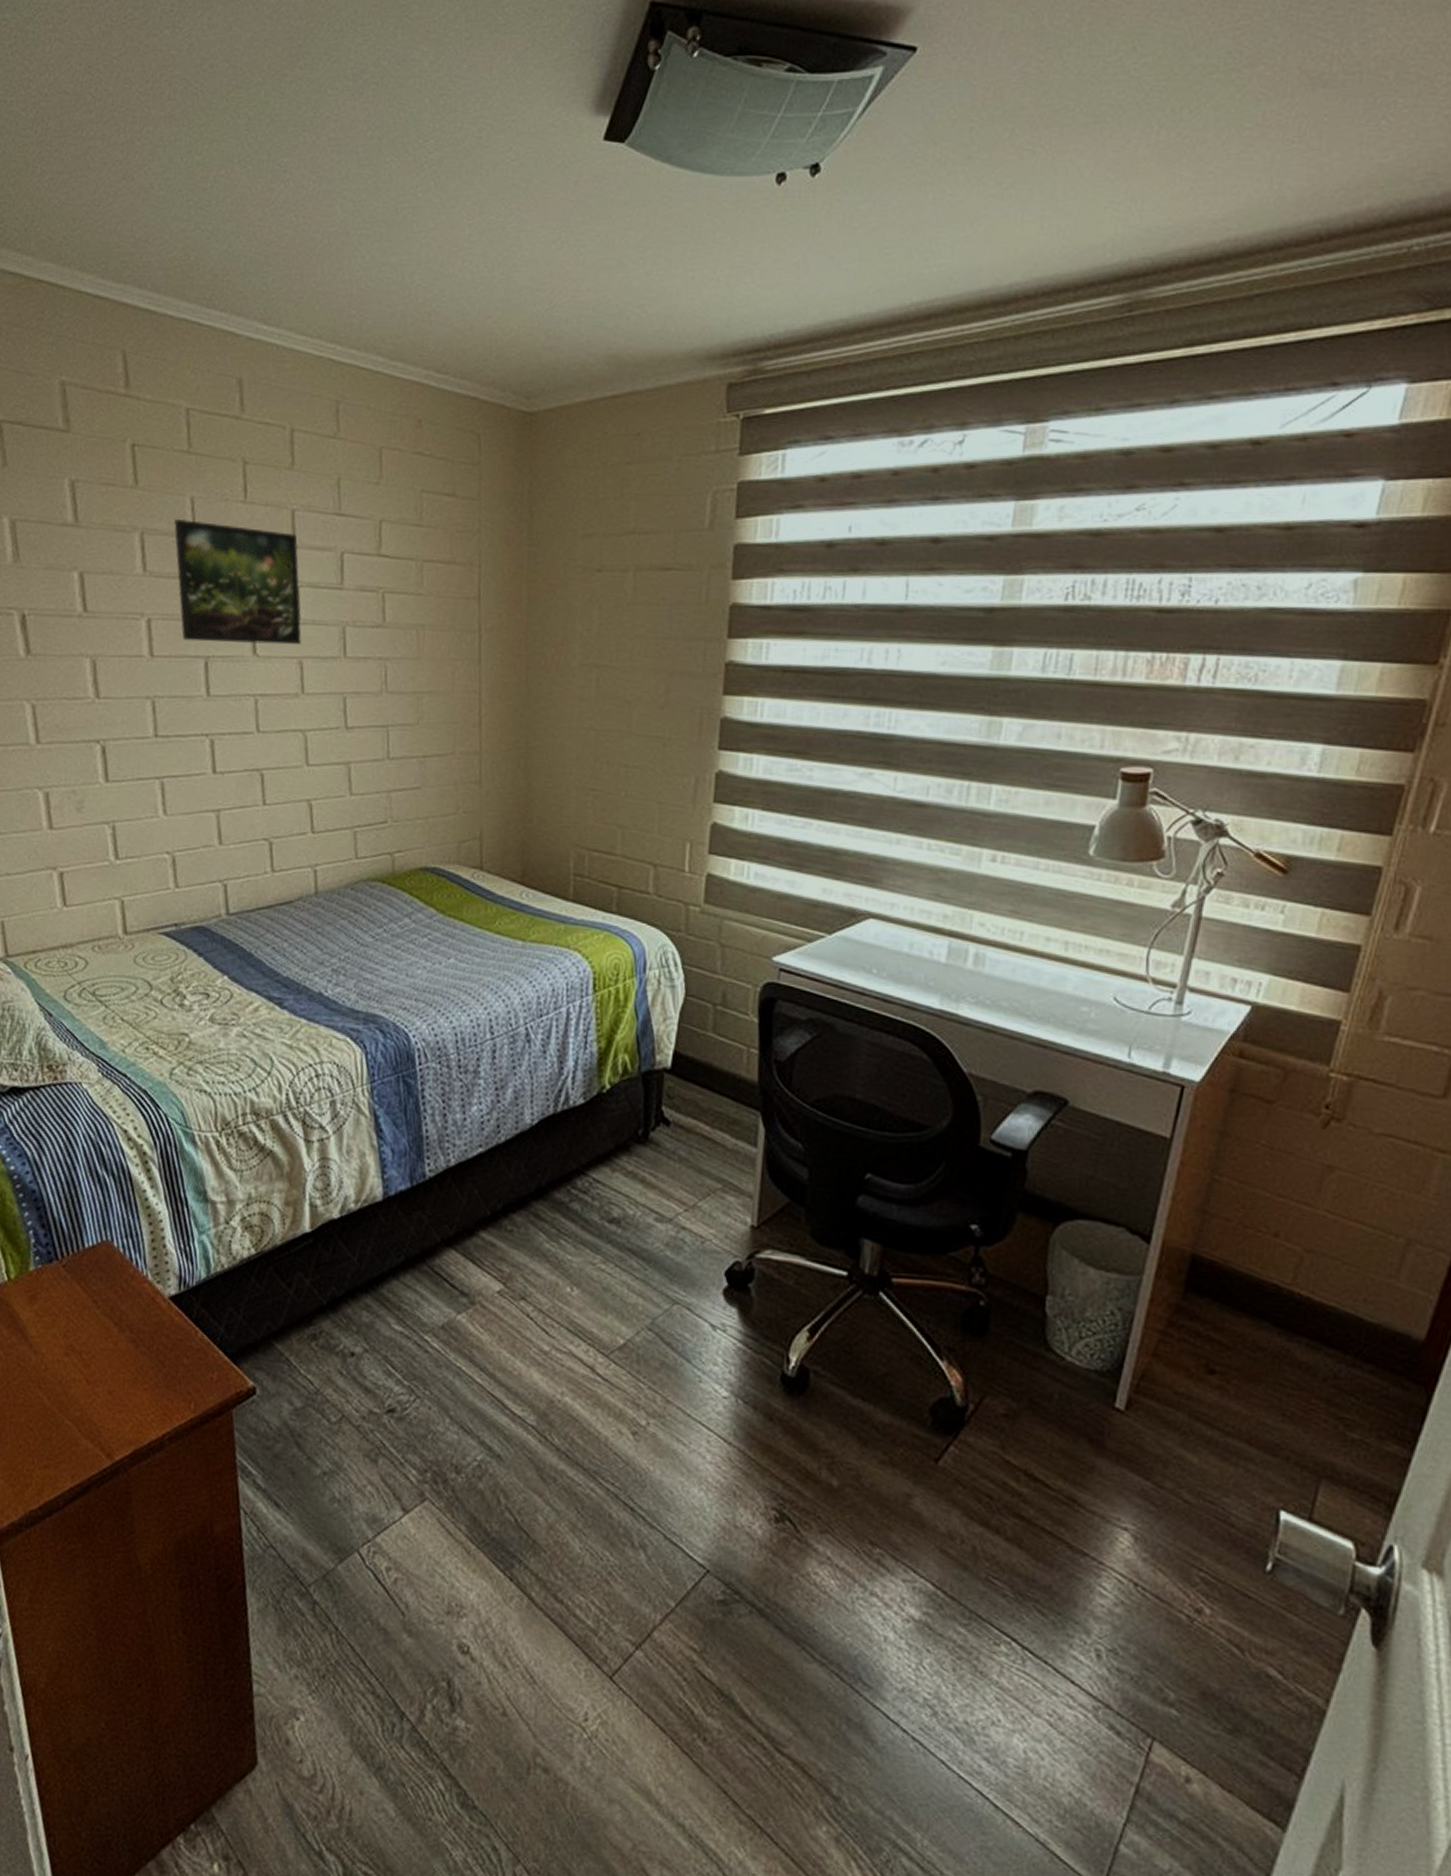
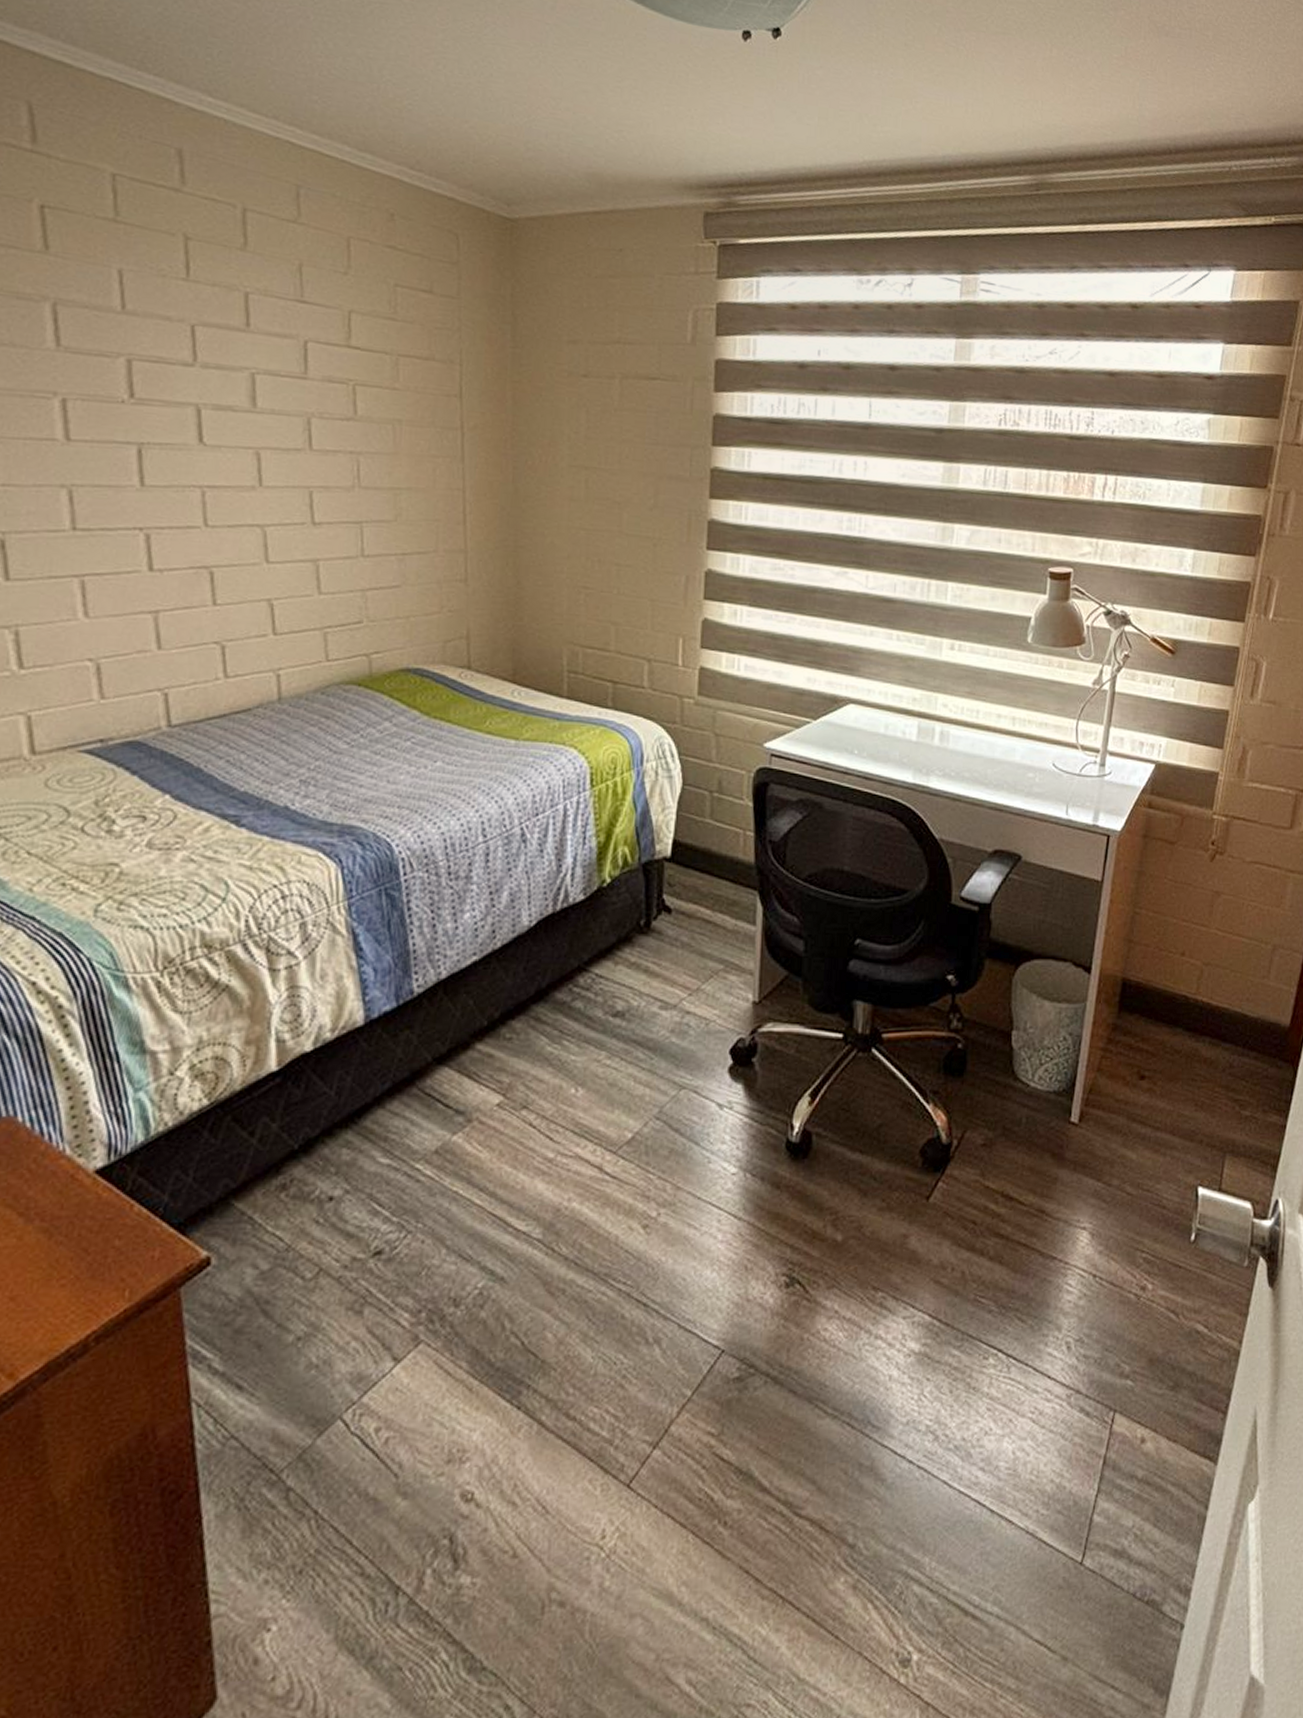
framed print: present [174,518,302,645] -> none [97,292,258,435]

